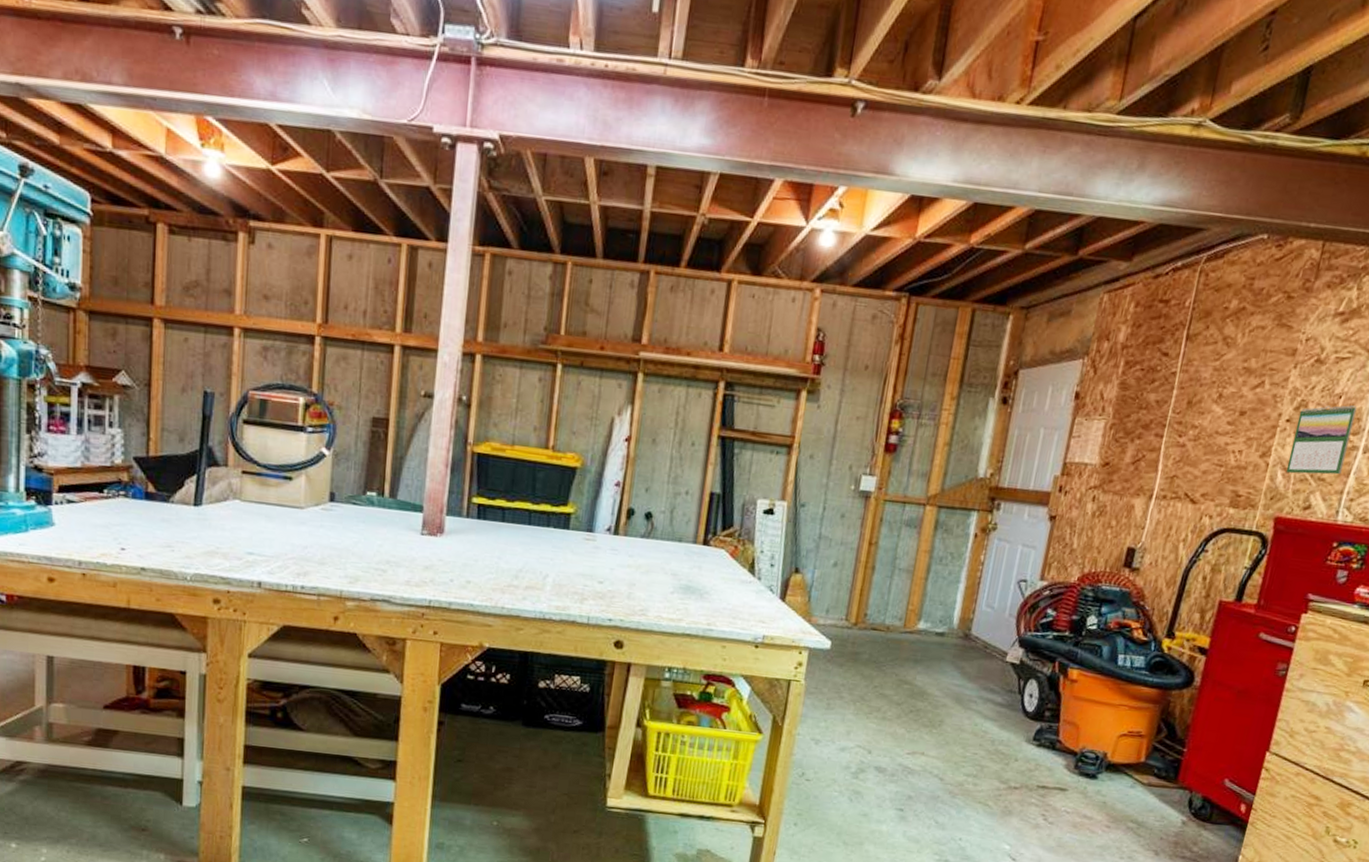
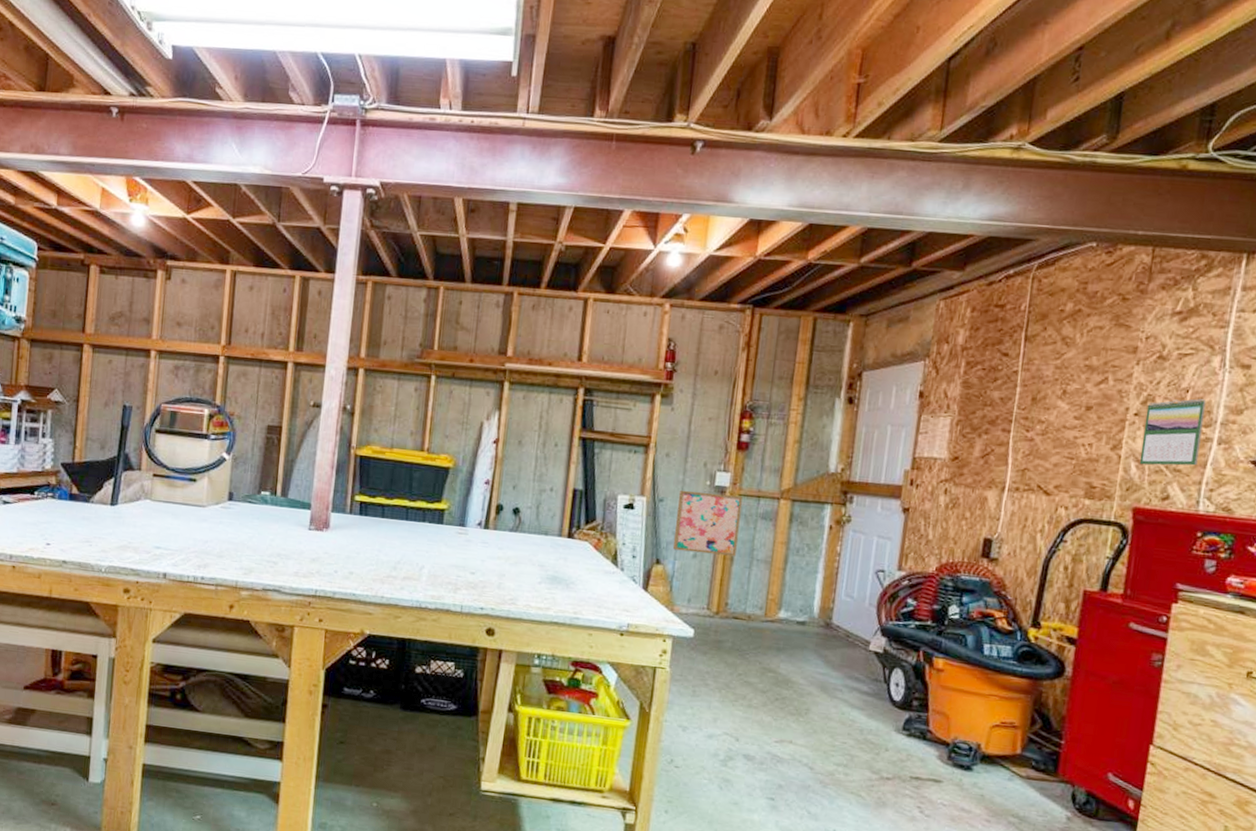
wall art: none [812,494,888,566] -> present [672,490,743,557]

